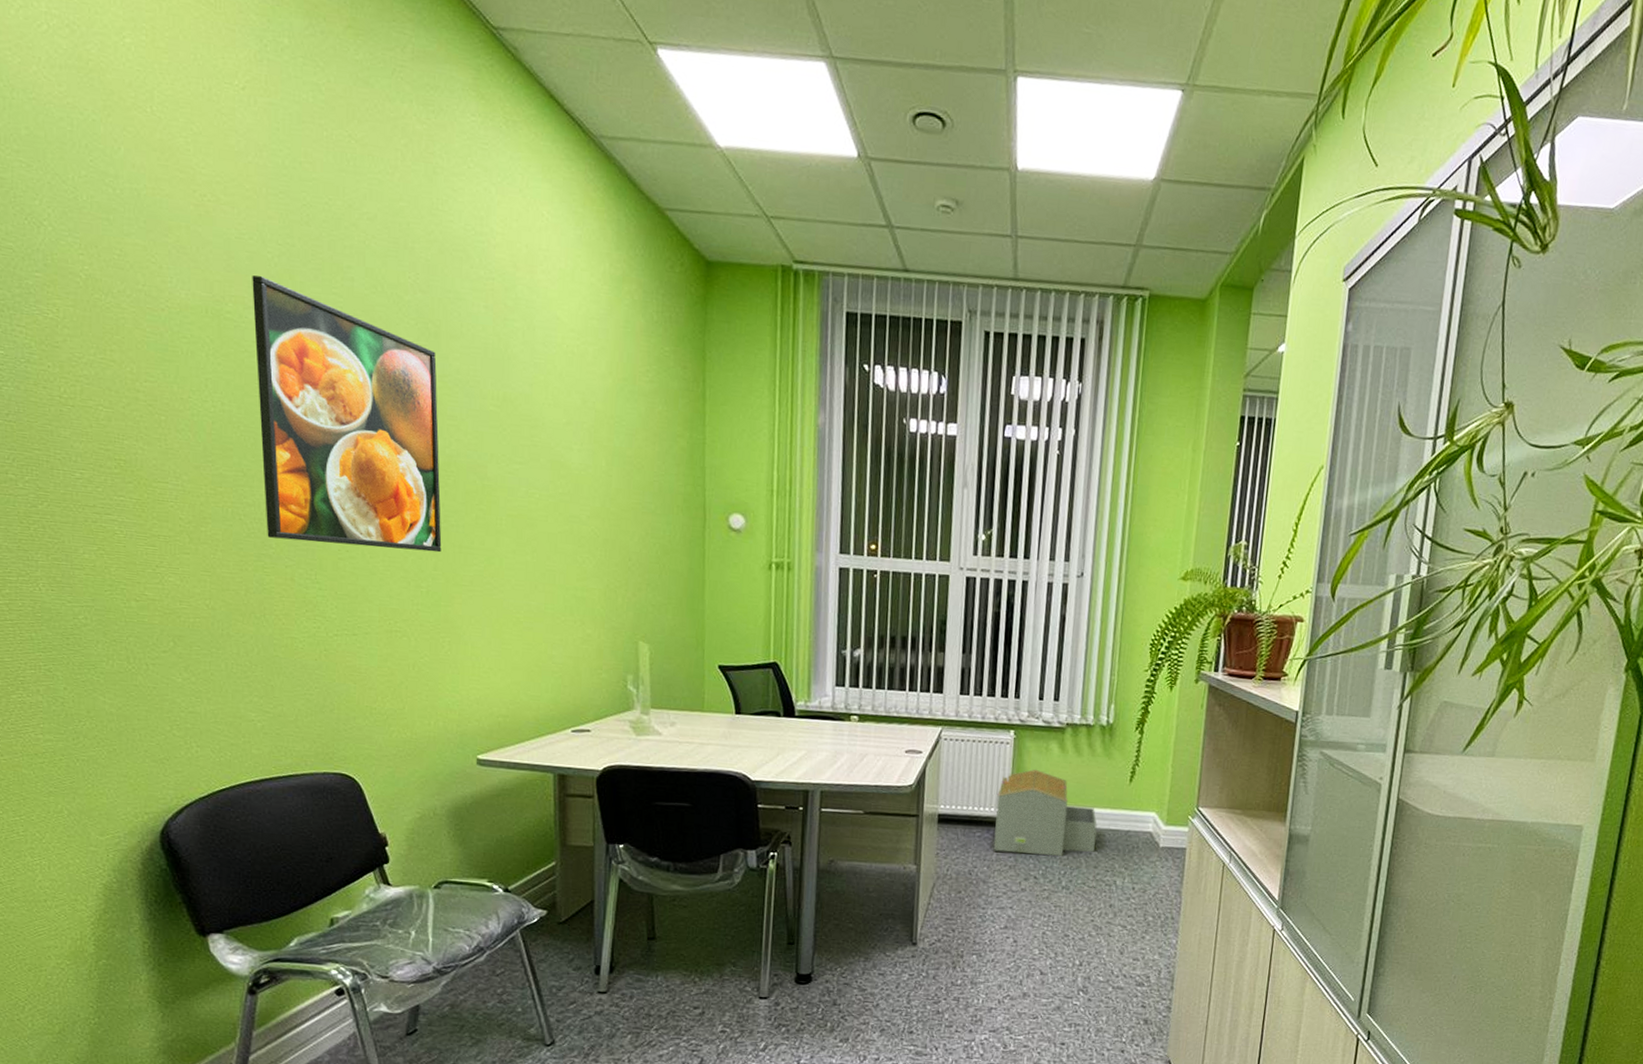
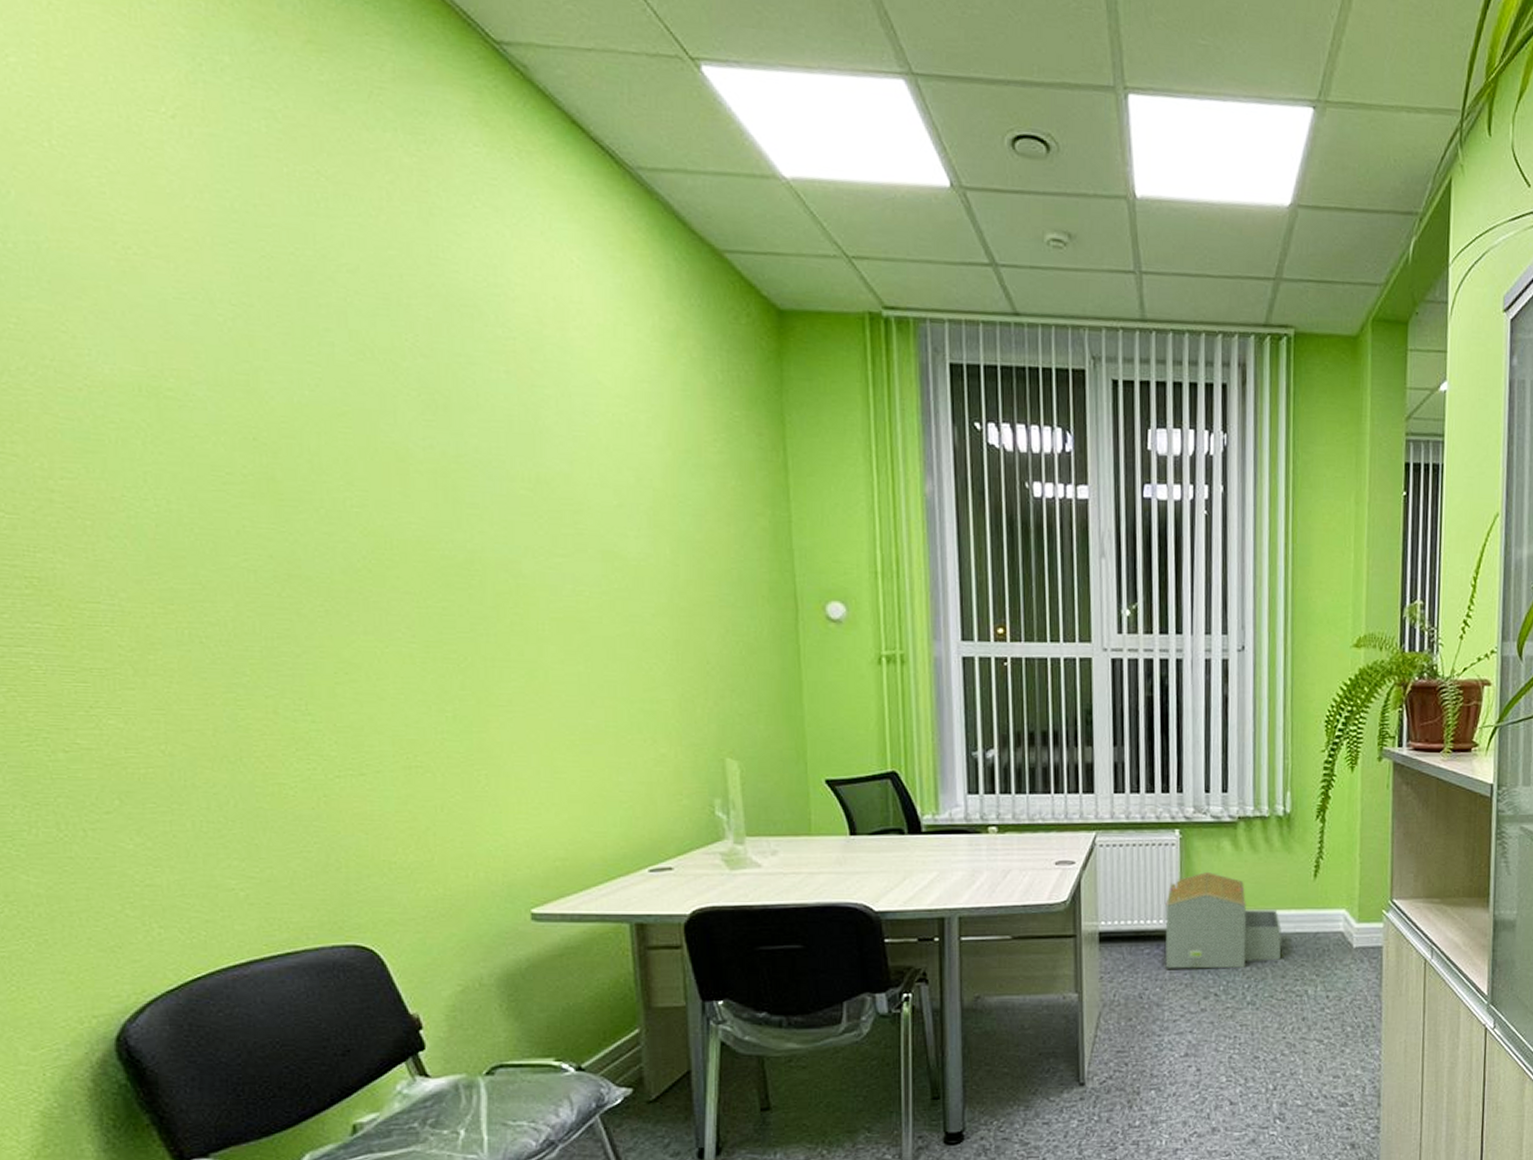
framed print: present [252,275,442,553] -> none [199,343,469,668]

